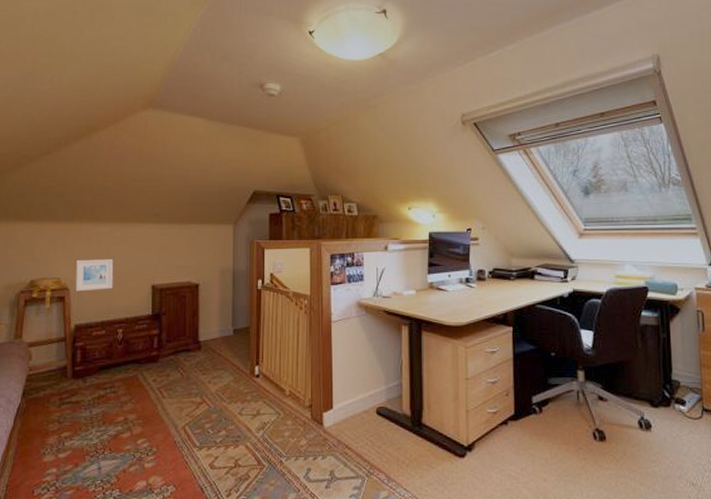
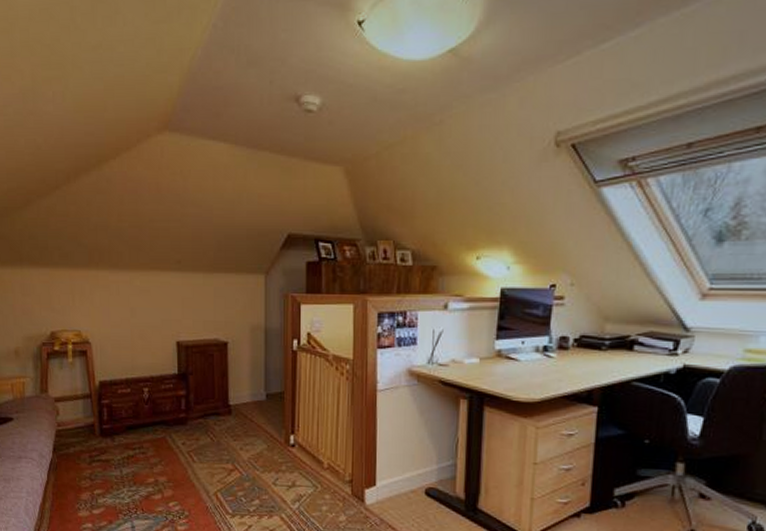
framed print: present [75,259,114,291] -> none [96,310,136,346]

